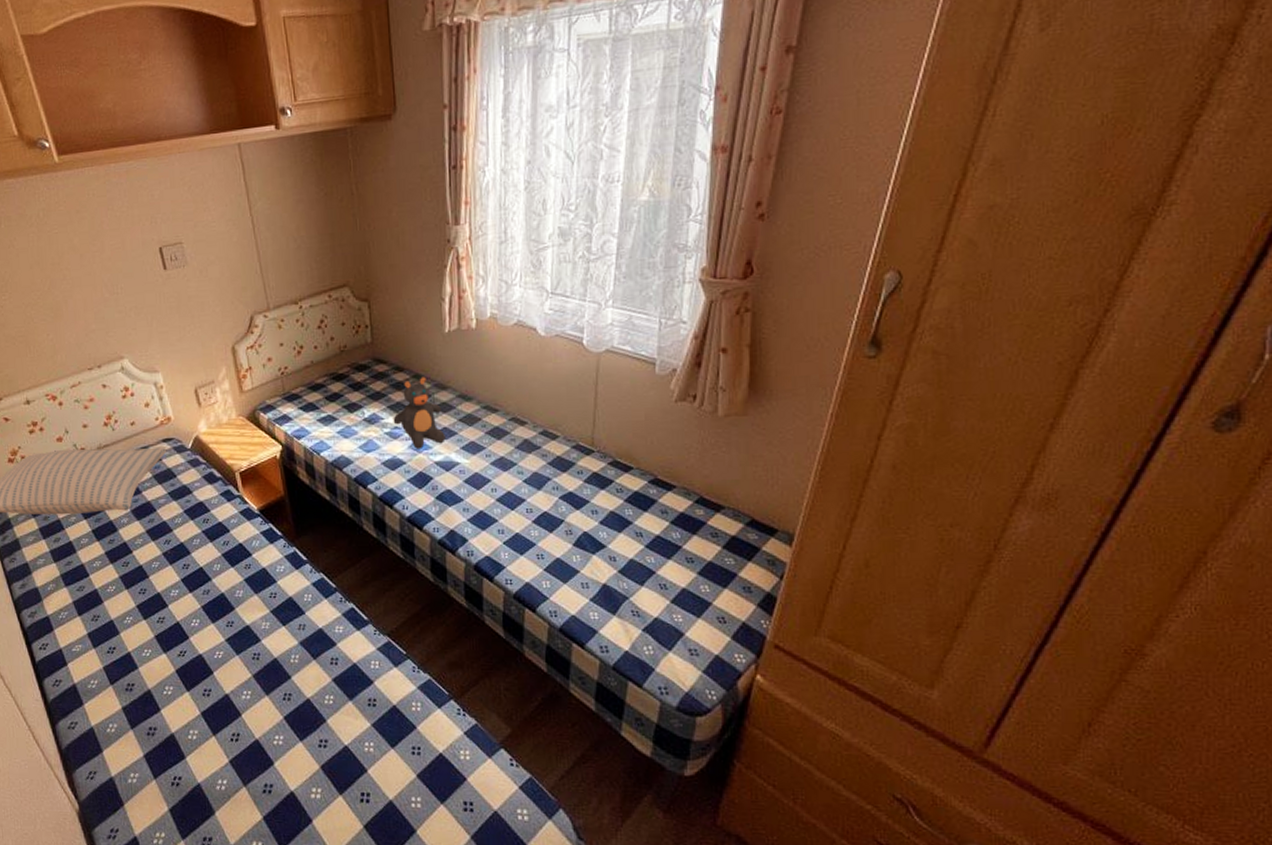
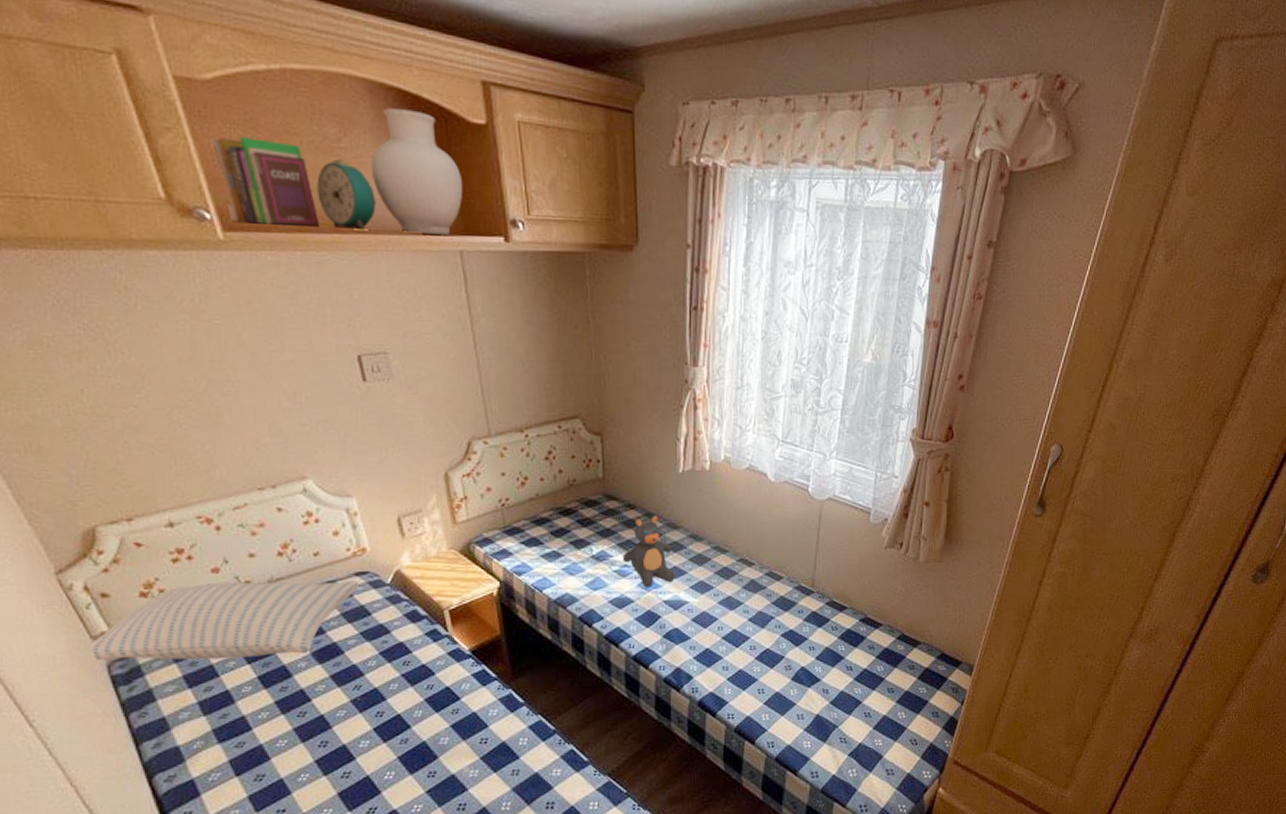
books: none [47,73,127,147] -> present [210,137,319,227]
alarm clock: none [124,79,170,139] -> present [317,159,376,231]
vase: none [164,25,239,135] -> present [370,108,463,235]

